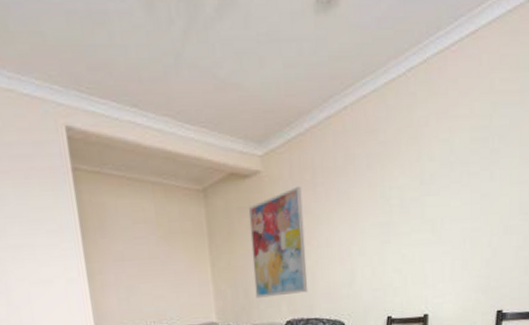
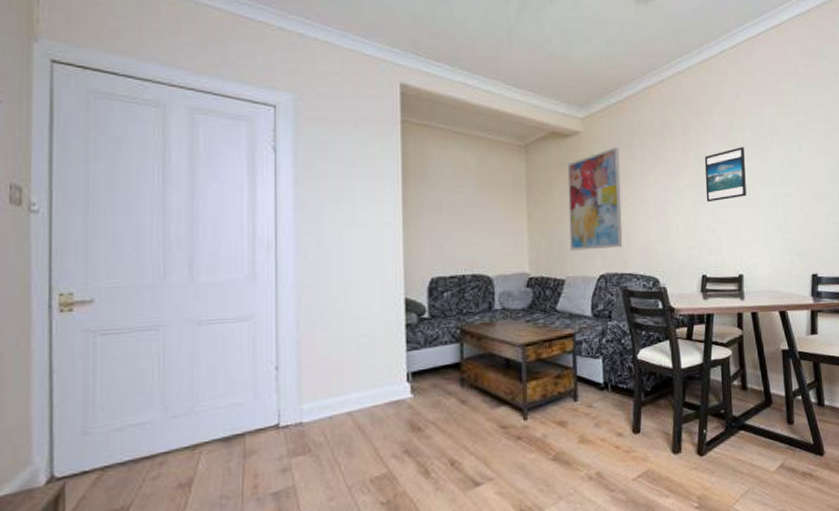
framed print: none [390,179,434,242] -> present [704,147,746,203]

